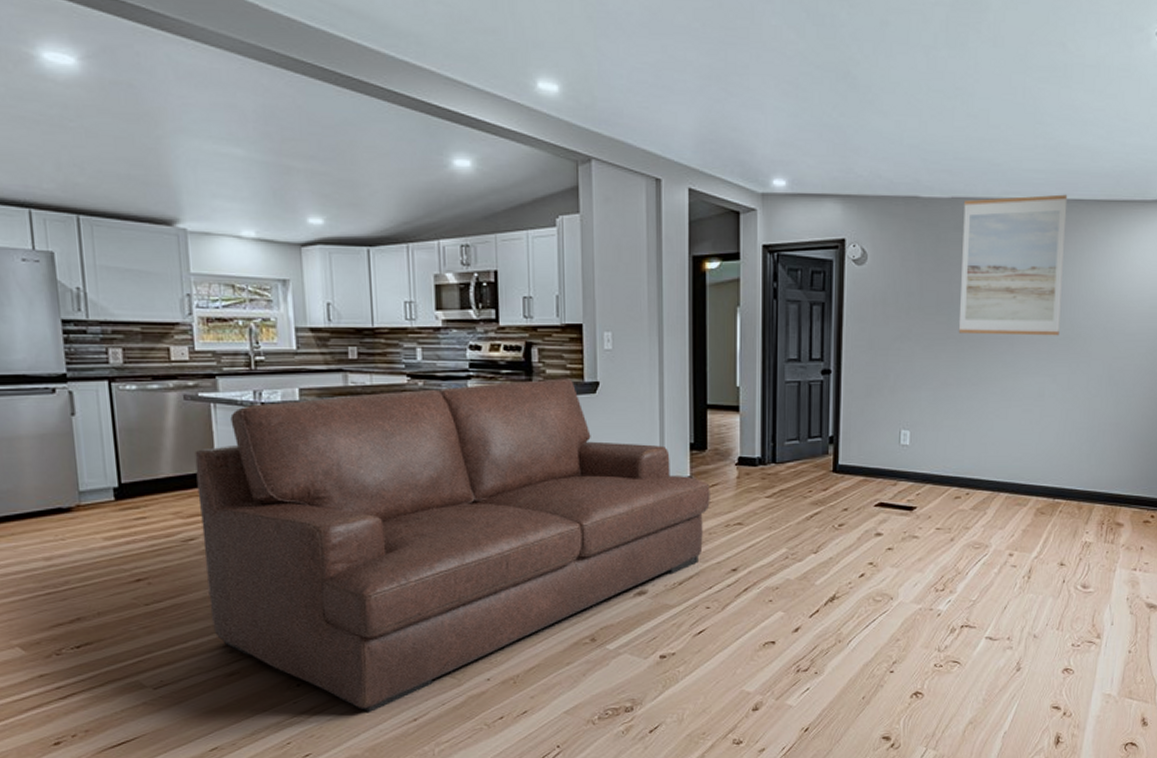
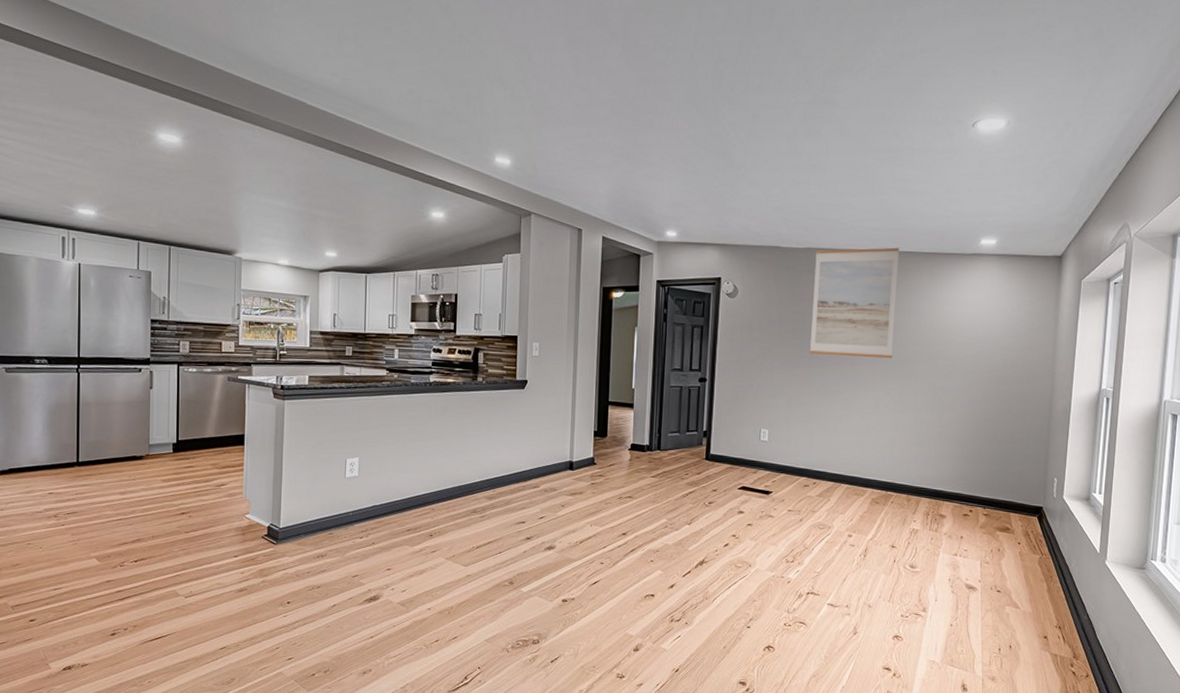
sofa: present [194,378,710,713] -> none [230,376,608,629]

